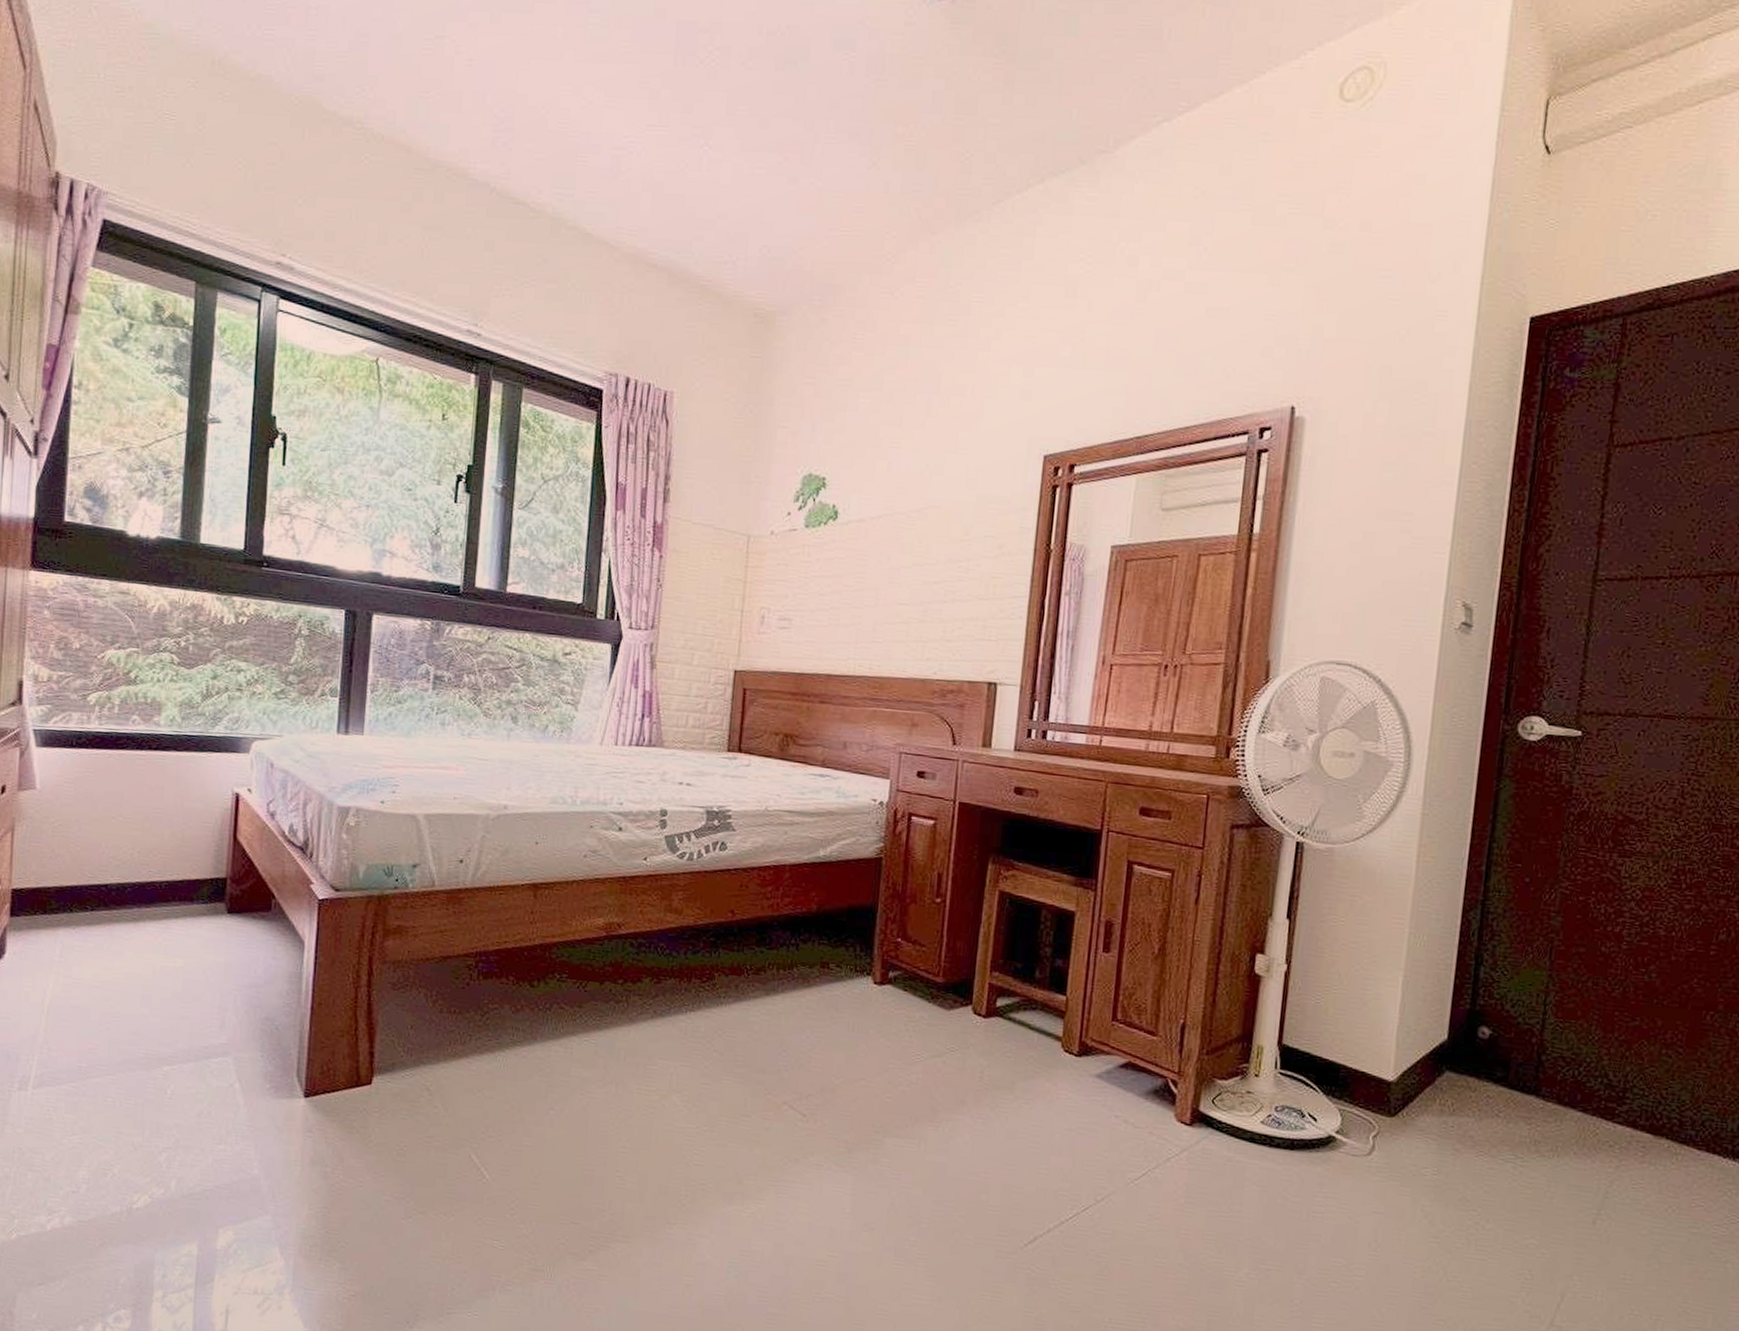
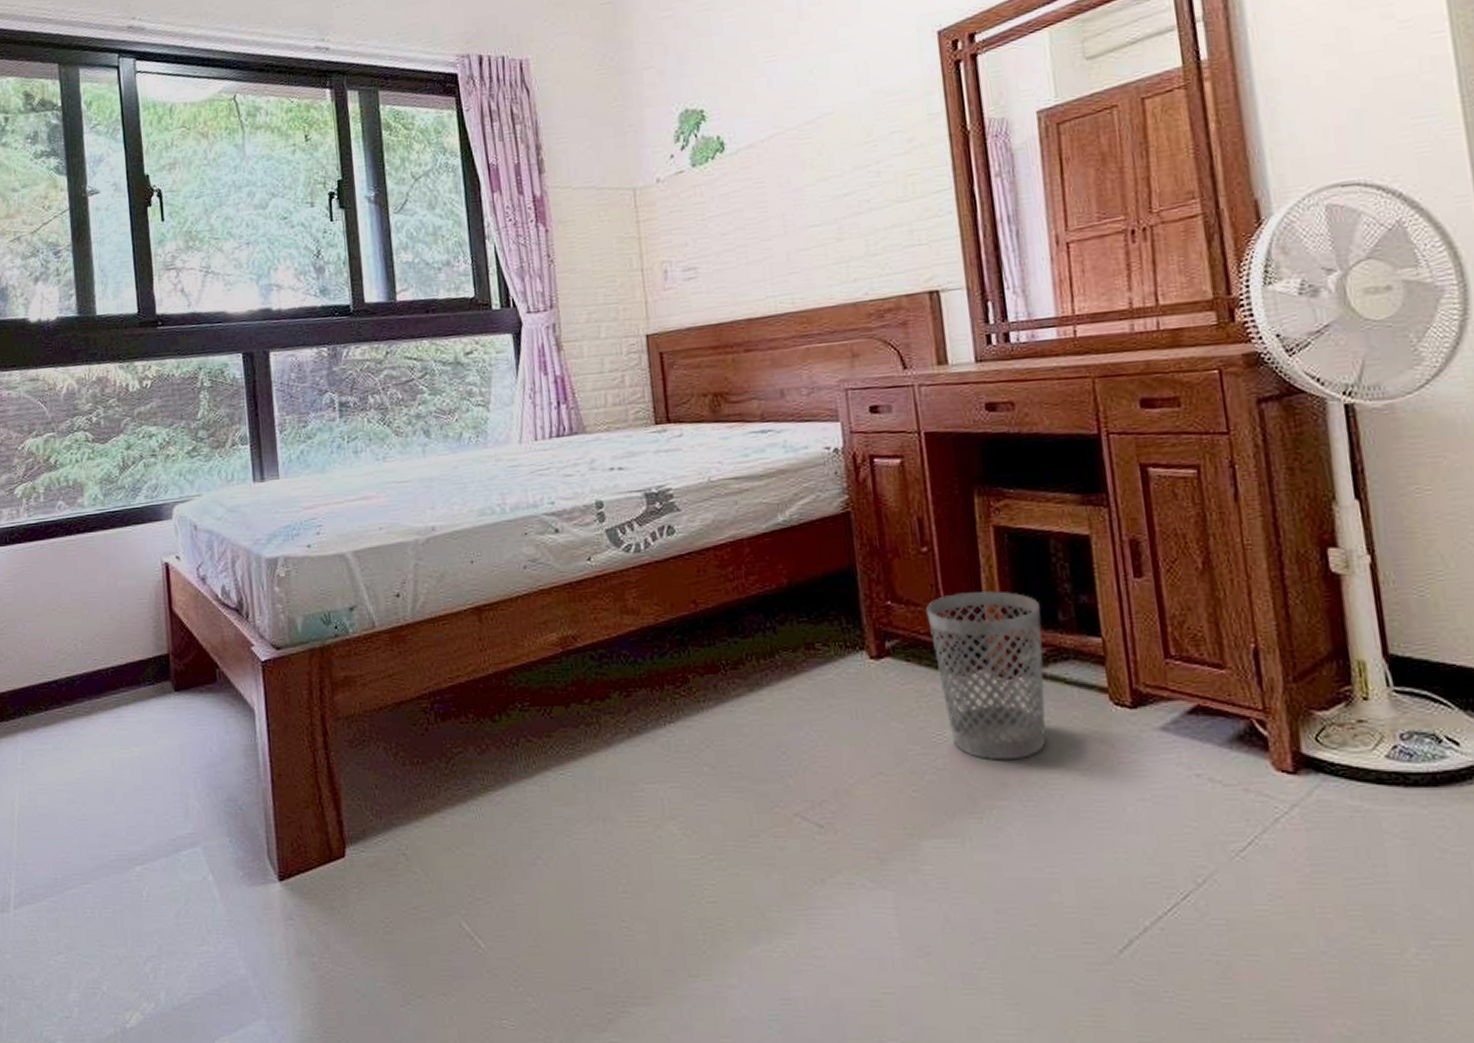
wastebasket: none [927,941,1022,1084] -> present [926,591,1047,761]

